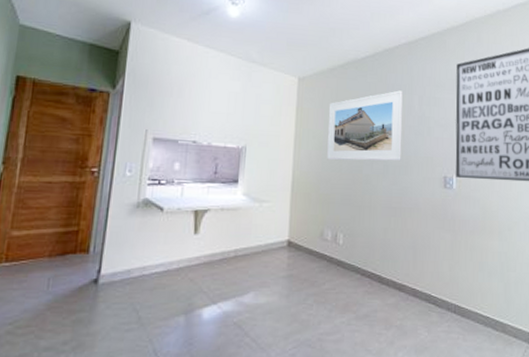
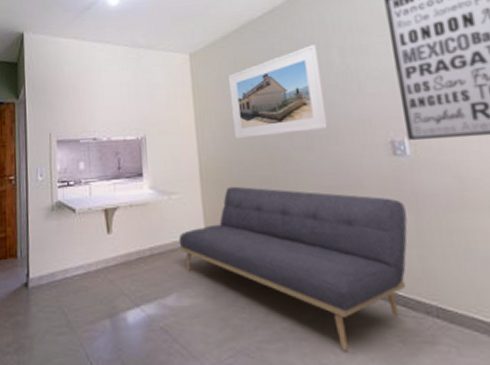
sofa: none [263,200,446,339] -> present [178,186,408,350]

